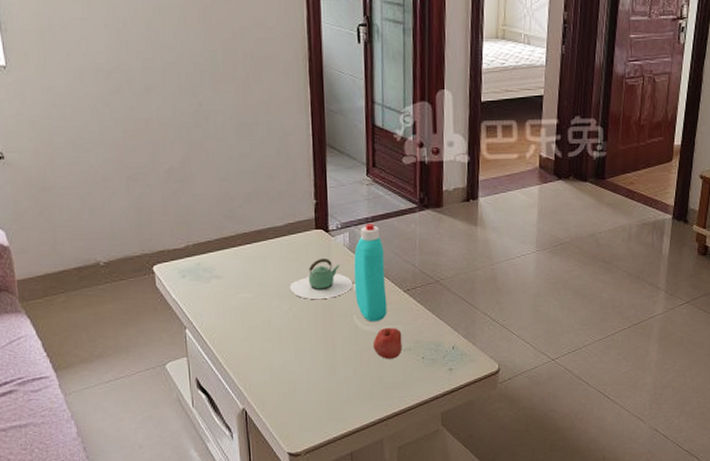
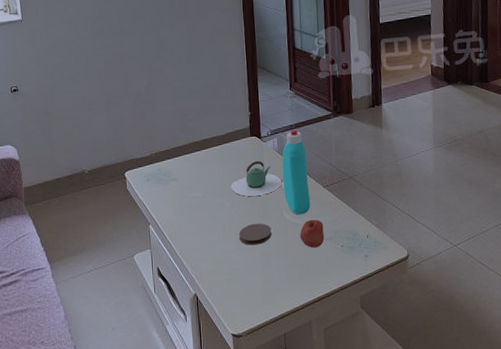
coaster: none [299,330,339,355] -> present [239,223,272,246]

